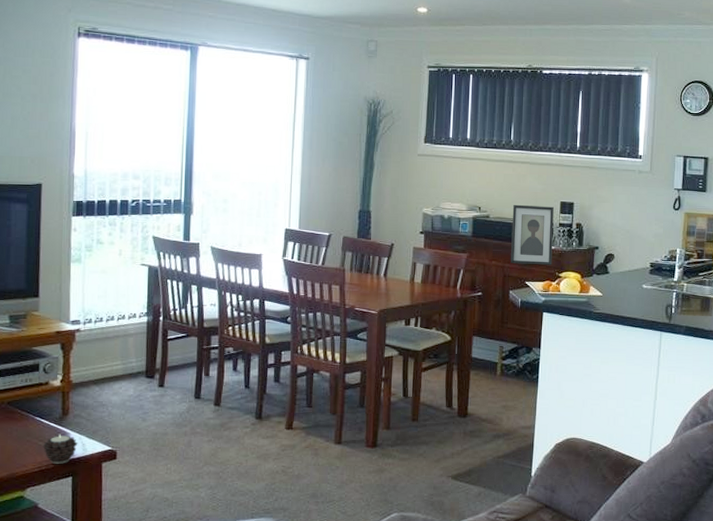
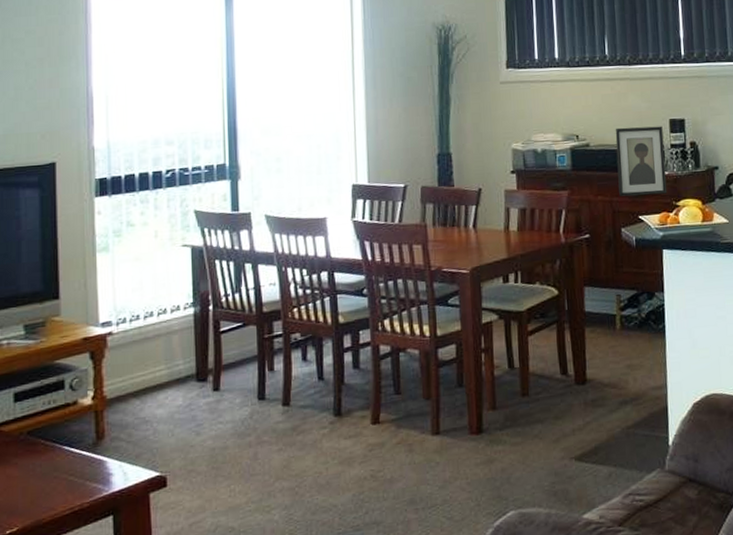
candle: present [43,434,78,464] -> none [74,464,118,502]

